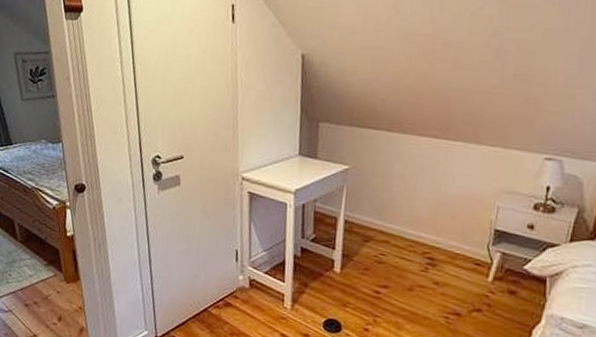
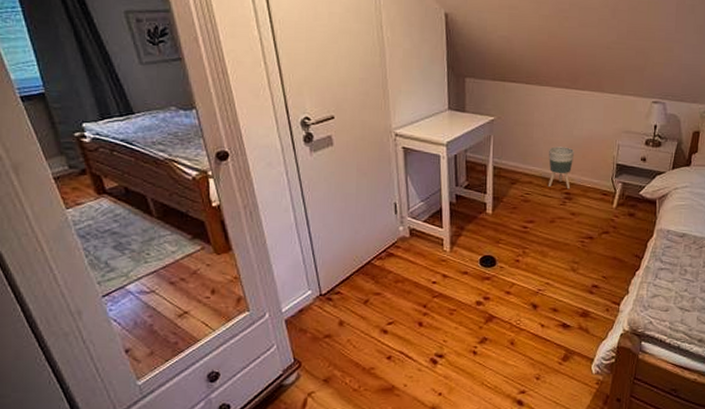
planter: none [407,203,442,254] -> present [548,146,575,189]

